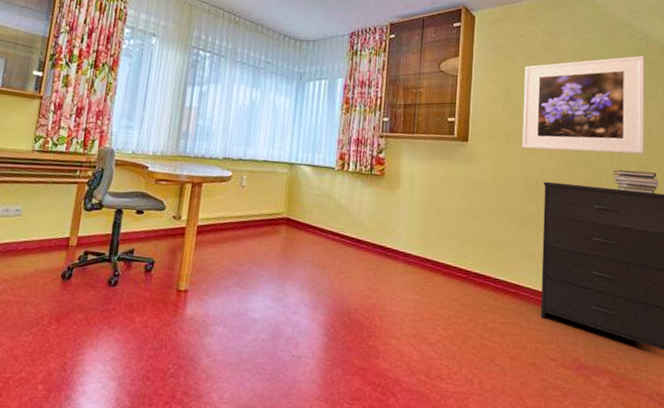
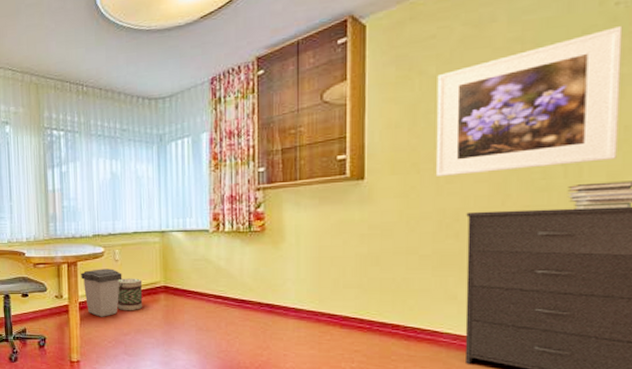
trash can: none [204,193,247,244] -> present [81,268,122,317]
basket: none [236,205,266,241] -> present [117,278,143,311]

